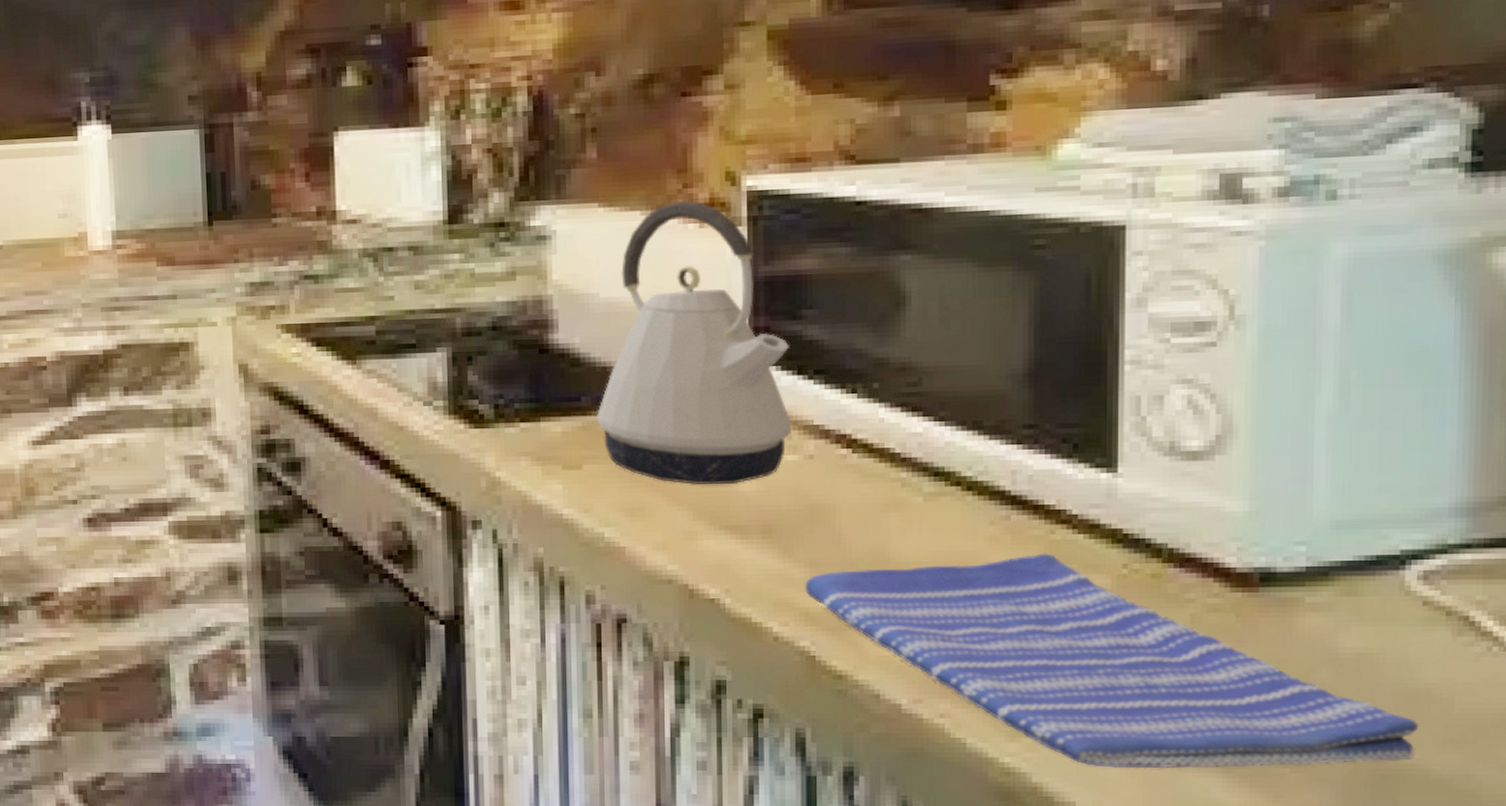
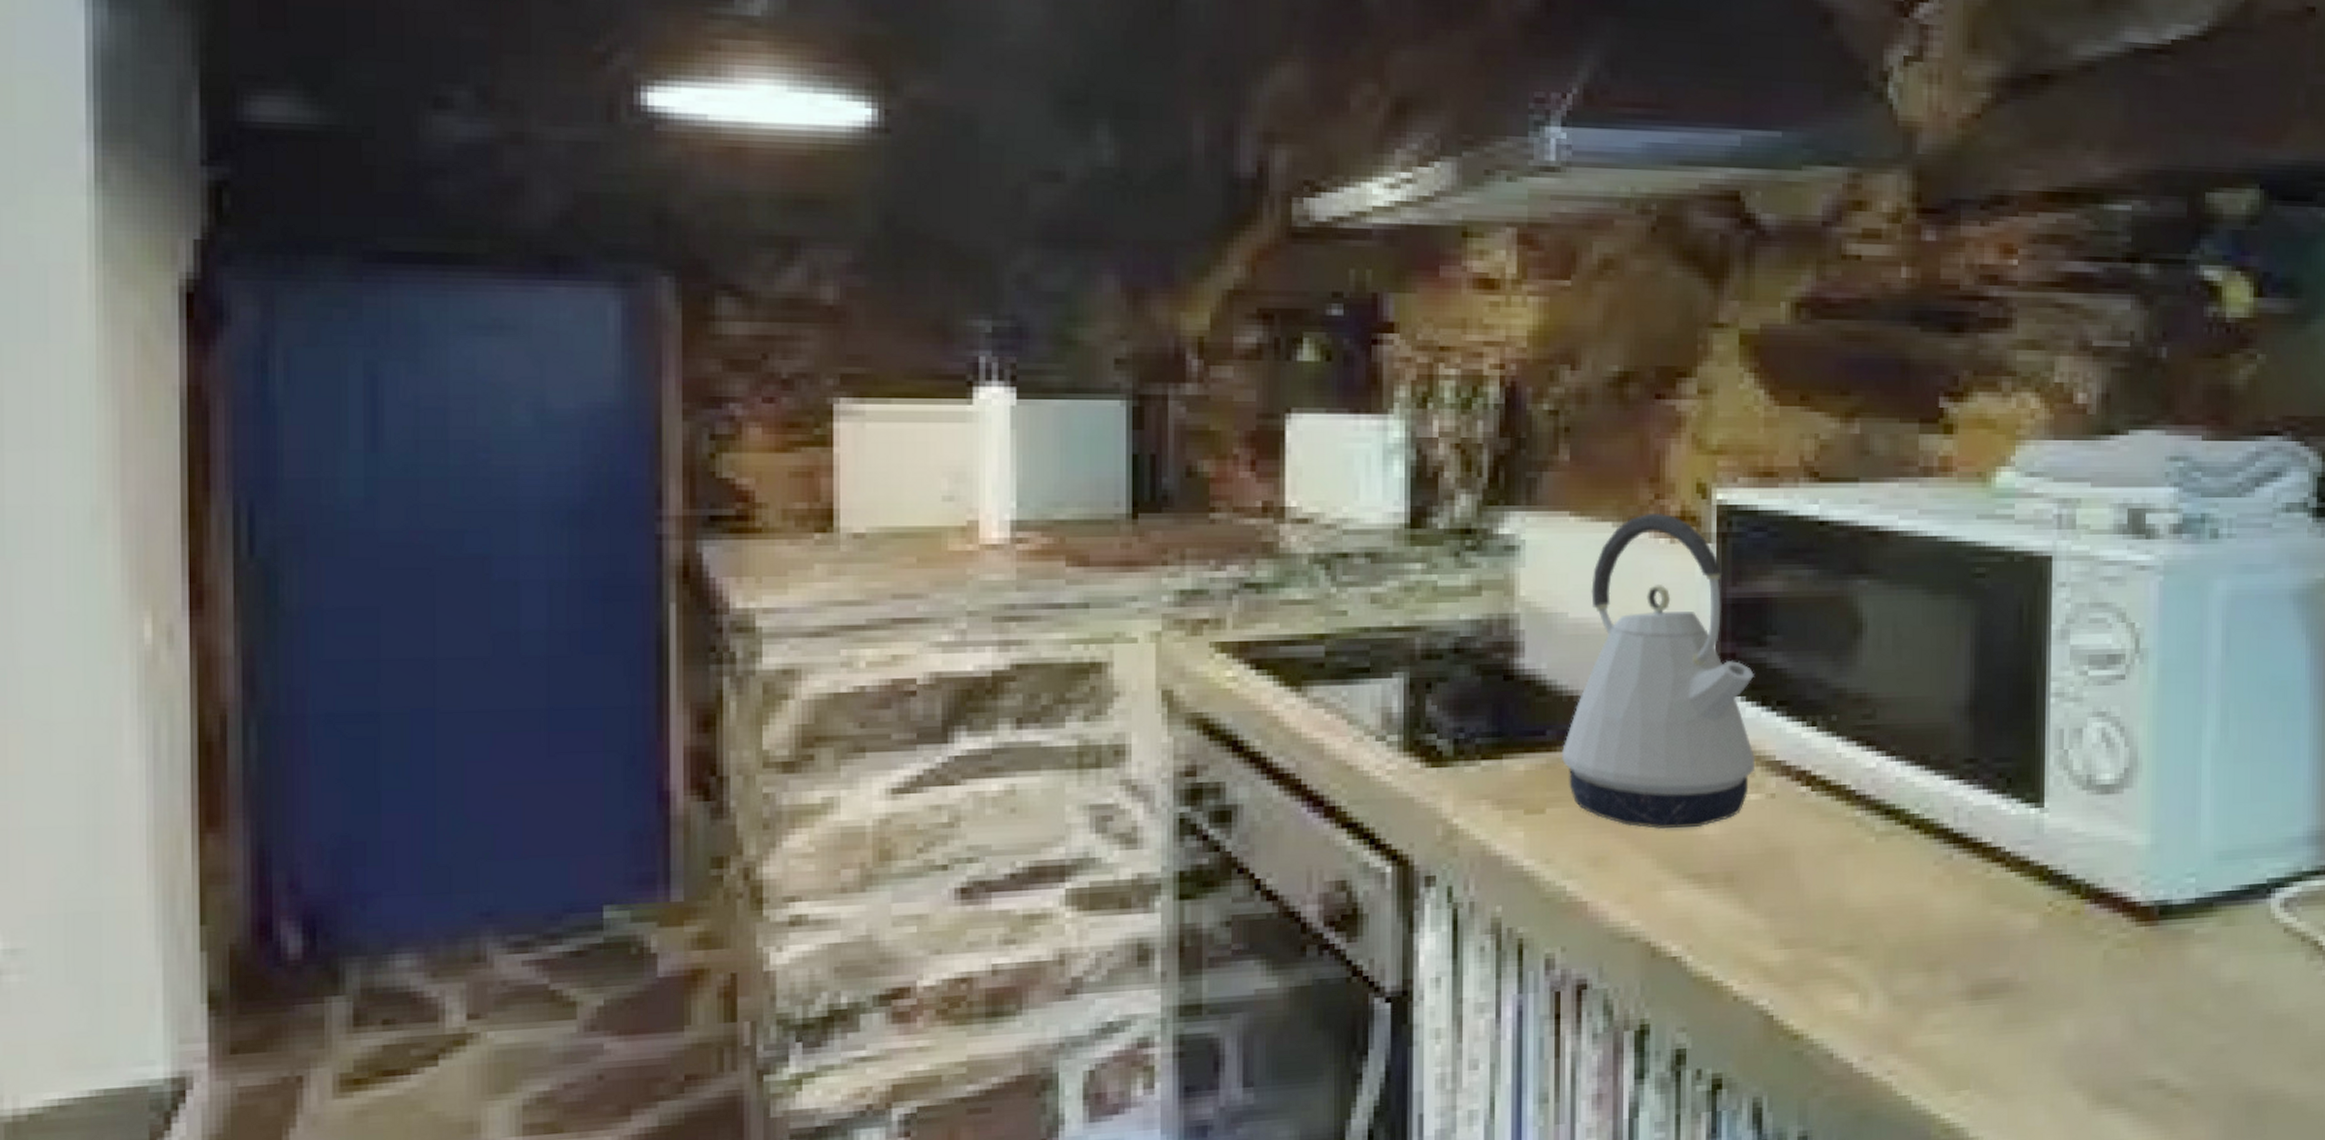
dish towel: present [805,553,1419,769] -> none [1765,893,2282,1116]

